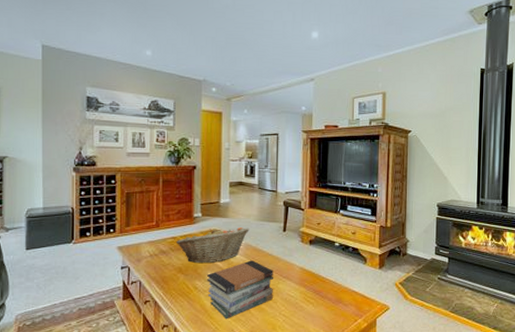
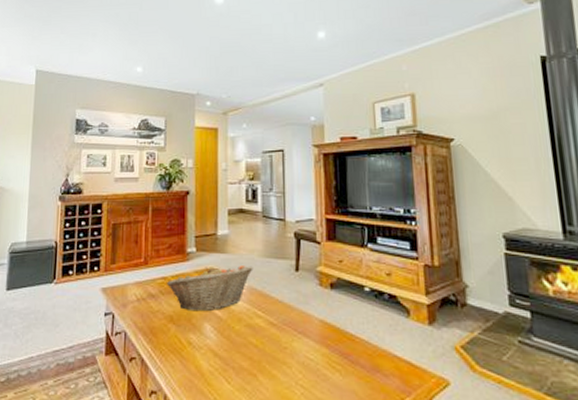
book stack: present [207,260,273,320] -> none [203,308,286,388]

